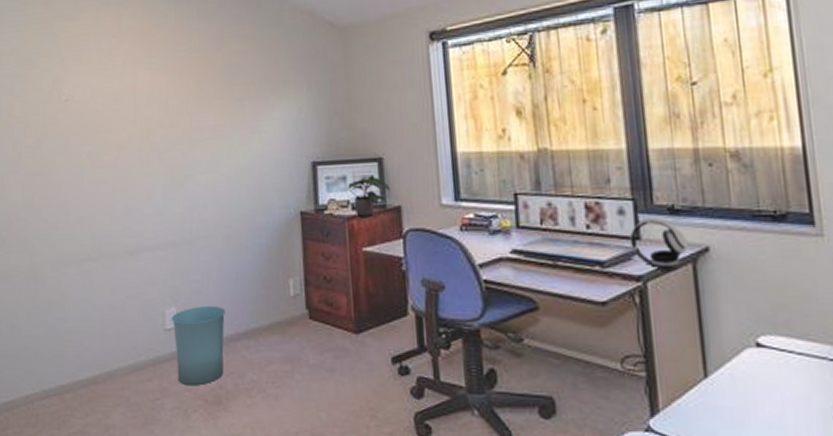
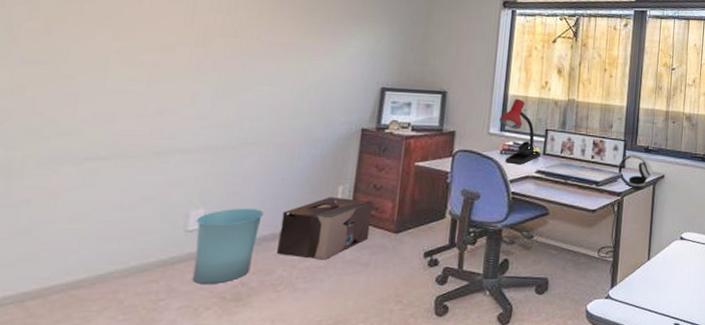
cardboard box: none [242,291,329,363] -> present [277,196,373,260]
potted plant: present [347,174,391,218] -> none [411,104,449,139]
desk lamp: none [450,157,513,244] -> present [499,99,541,165]

